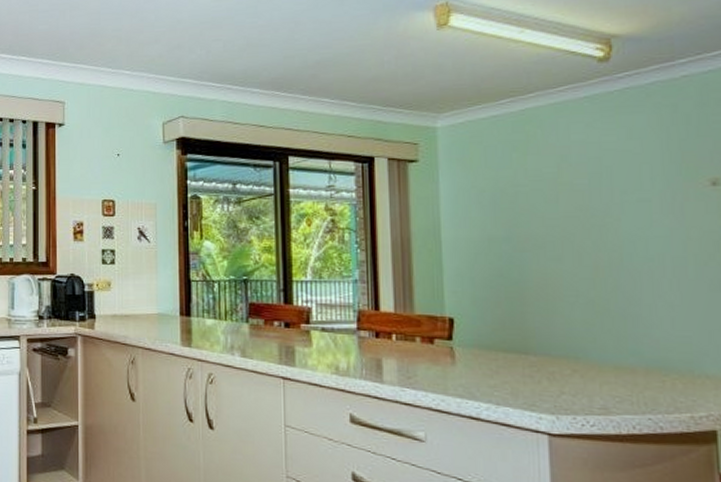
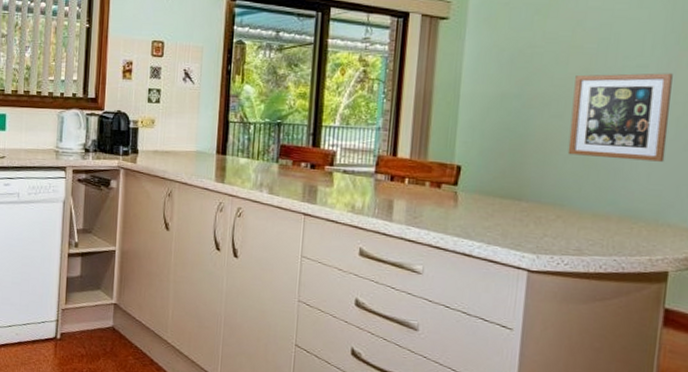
wall art: none [569,207,688,305] -> present [567,73,673,162]

